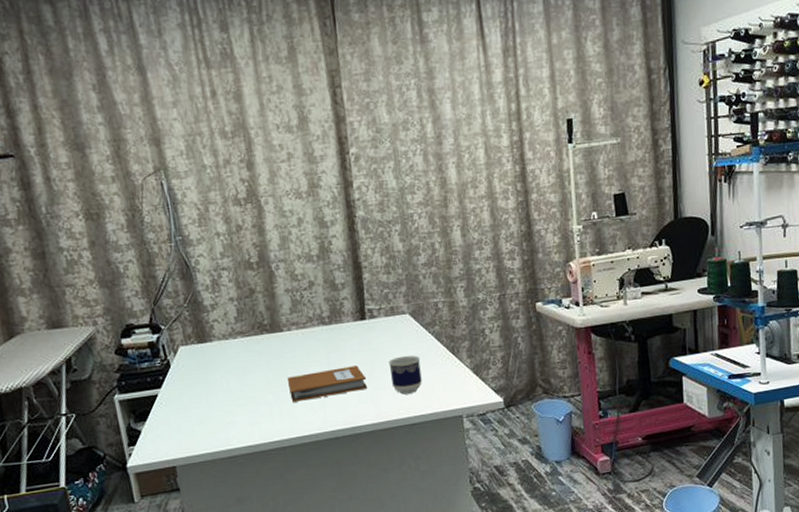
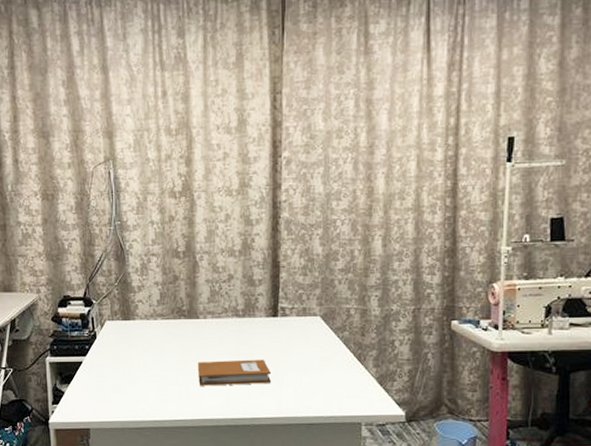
cup: present [388,355,422,395] -> none [294,356,326,394]

